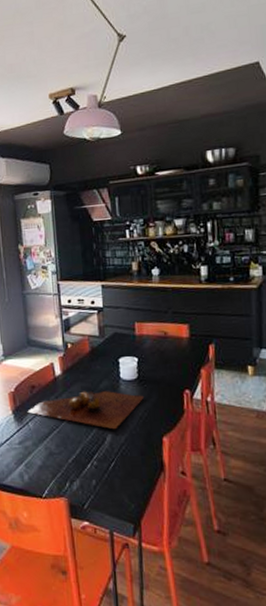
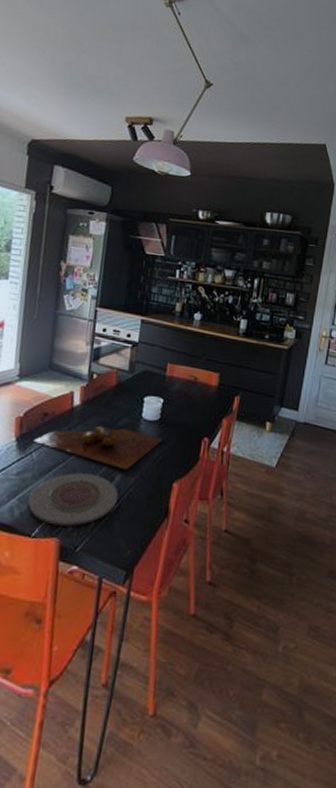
plate: none [33,436,114,486] -> present [27,473,119,526]

